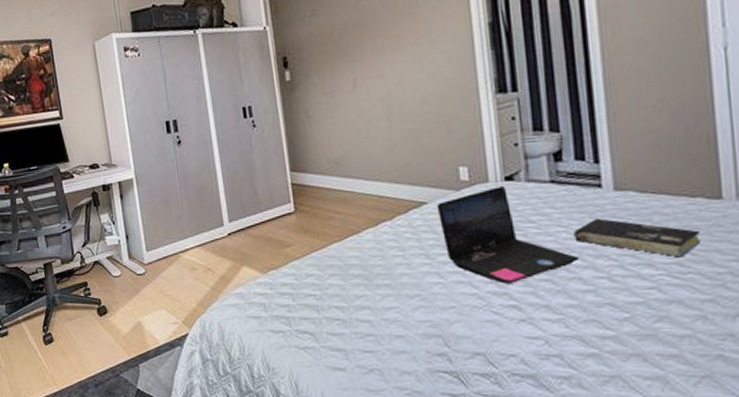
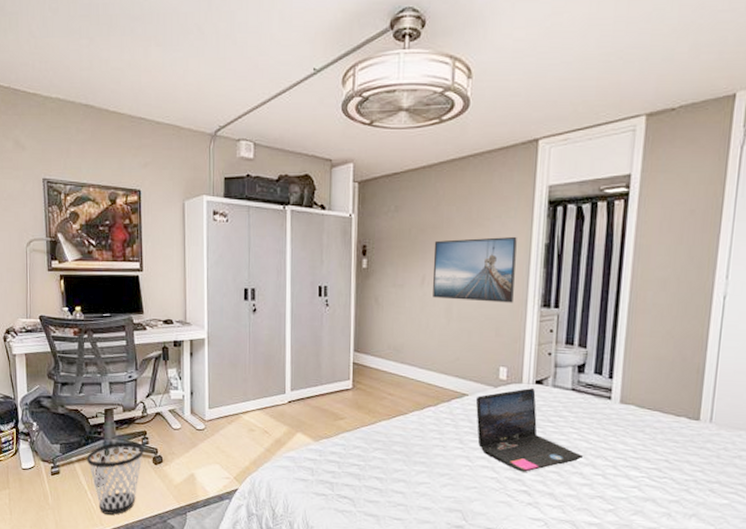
wastebasket: none [32,295,88,373] -> present [87,442,144,515]
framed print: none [360,20,462,101] -> present [433,236,517,303]
book: present [574,218,701,258] -> none [582,425,679,465]

